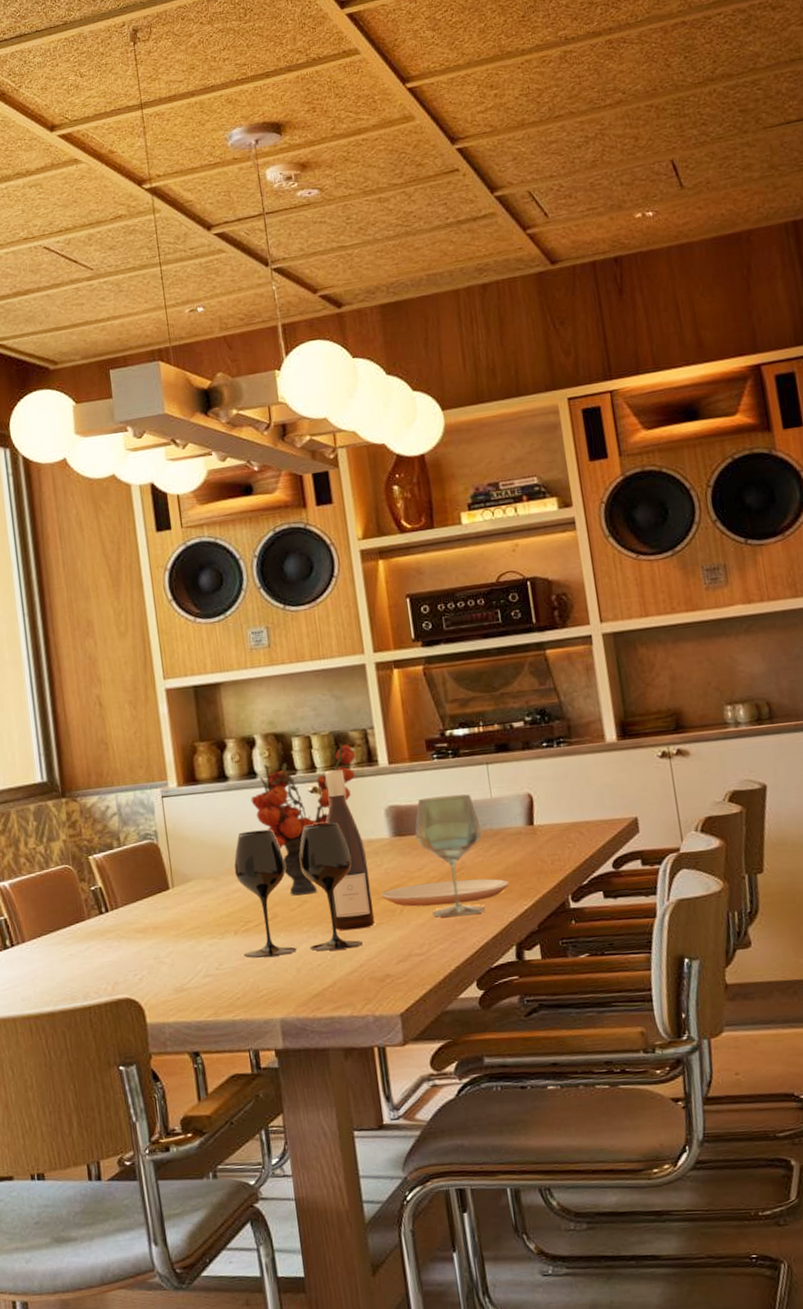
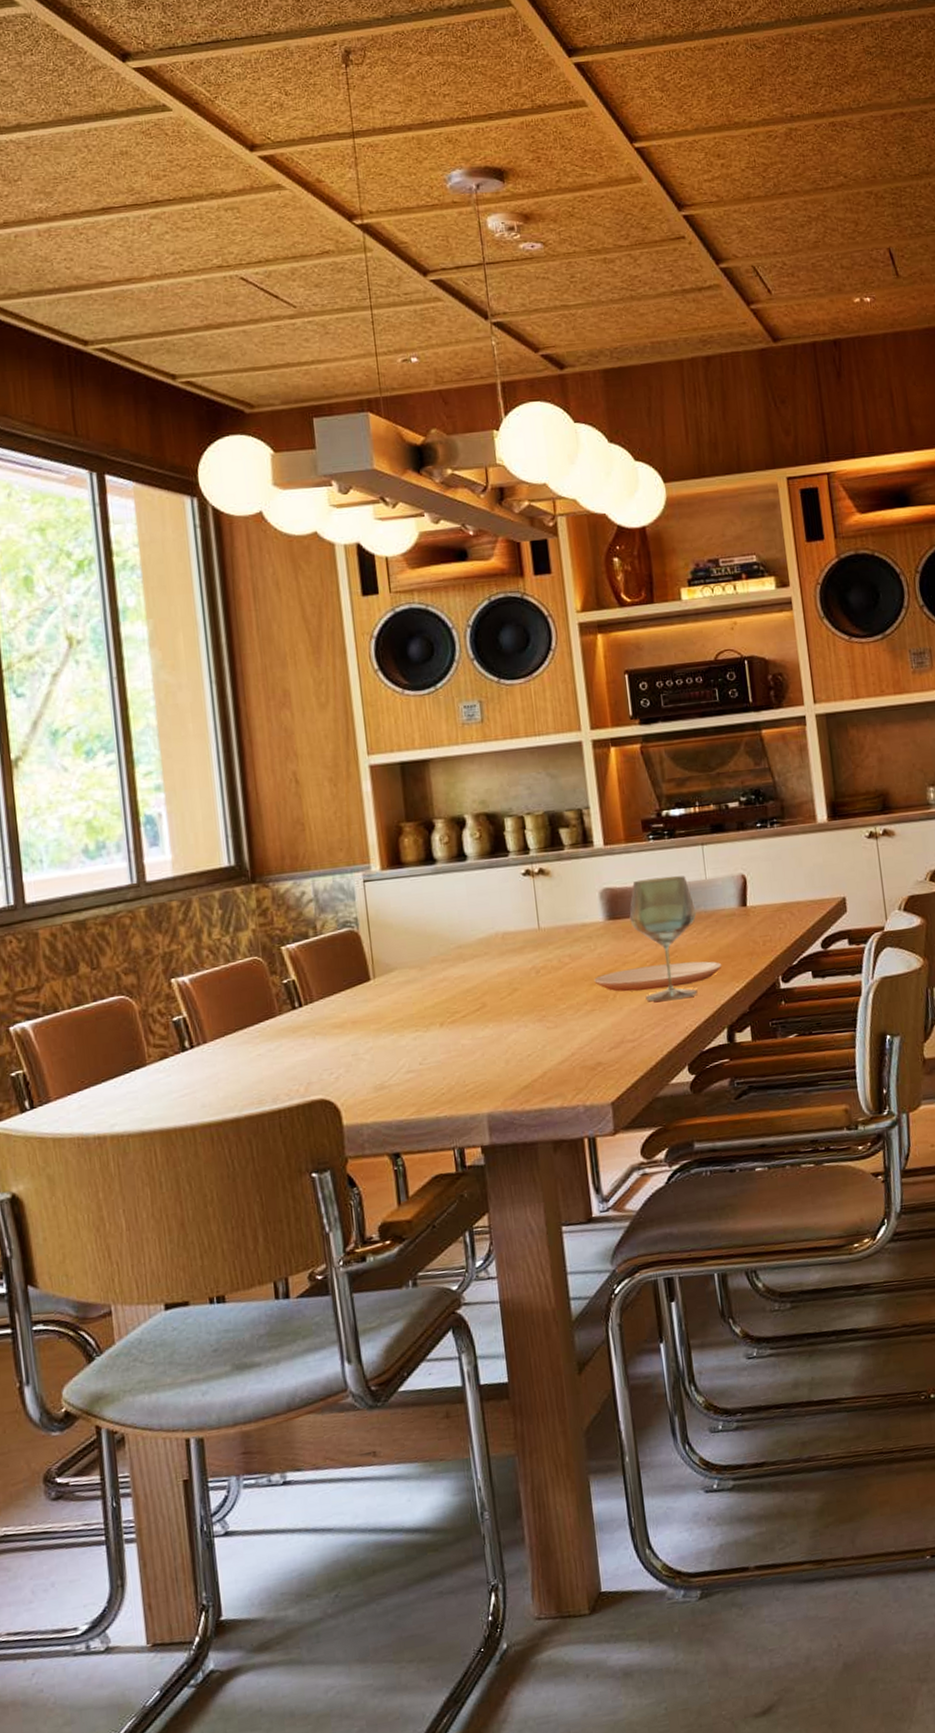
wine glass: present [234,822,364,958] -> none [441,905,576,1051]
bouquet: present [251,741,356,896] -> none [460,821,571,984]
bottle: present [324,769,376,931] -> none [538,850,588,1019]

